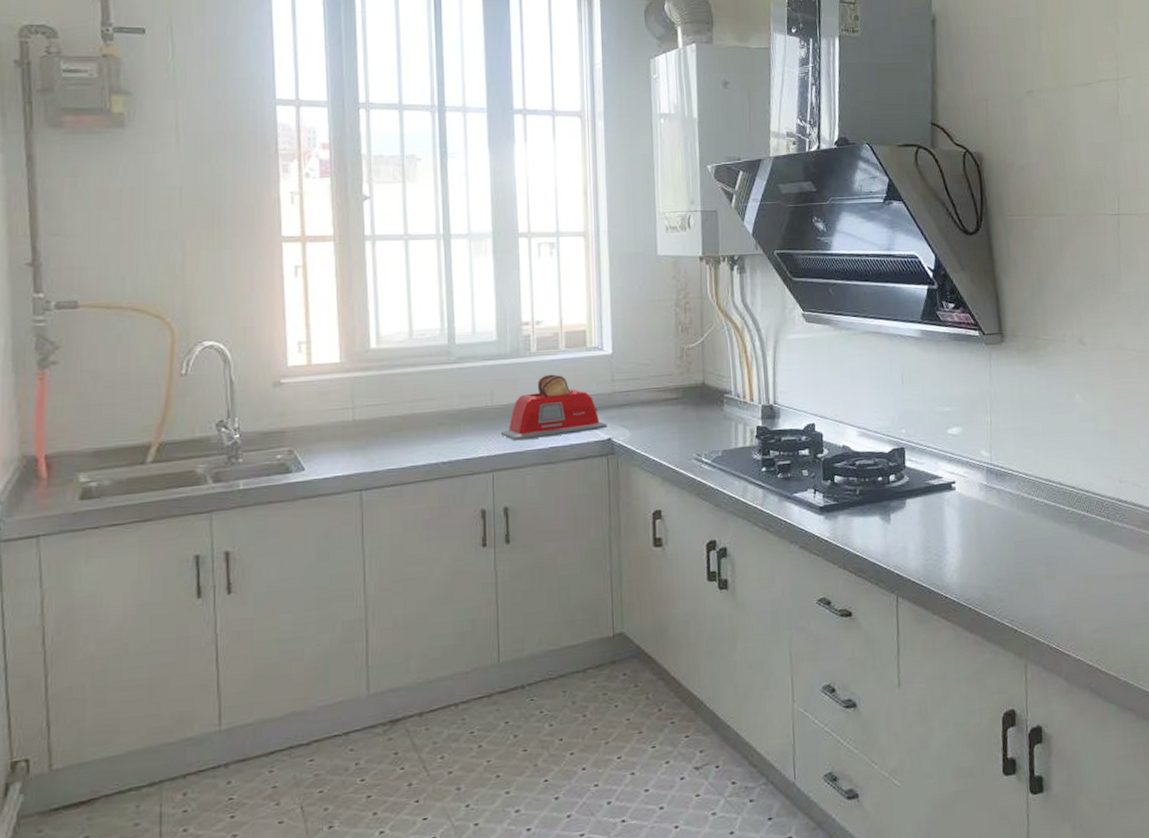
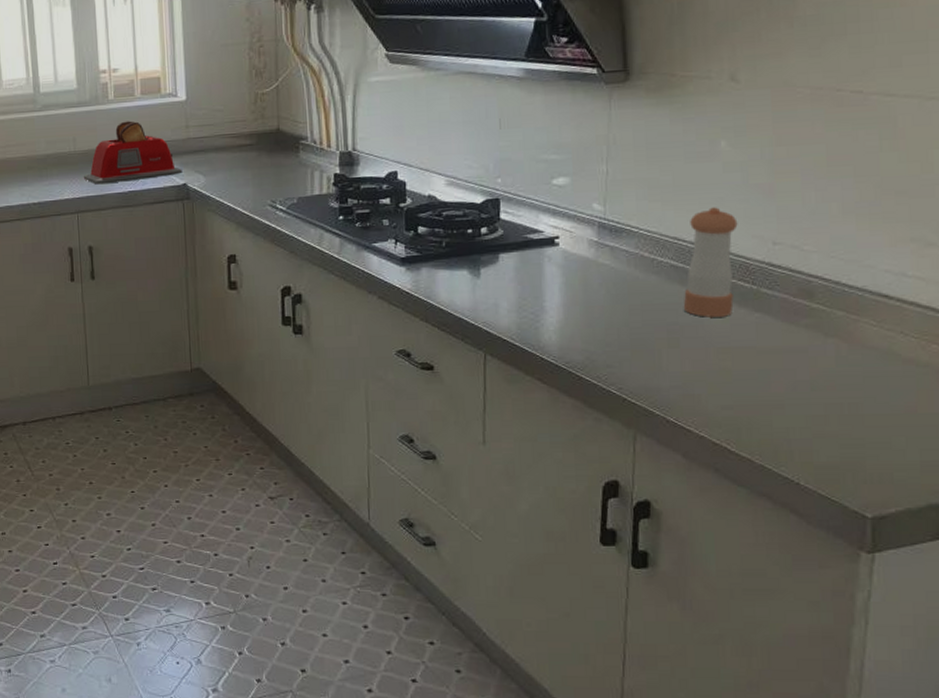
pepper shaker: none [1056,451,1095,550] -> present [683,207,738,317]

